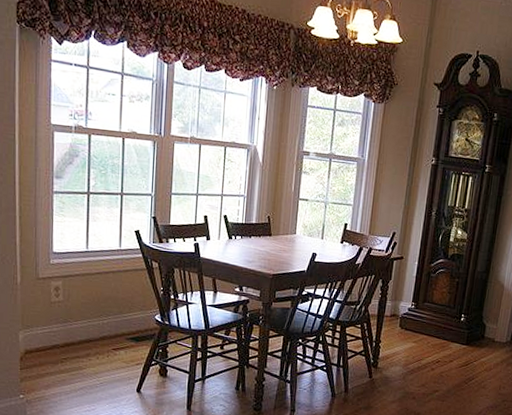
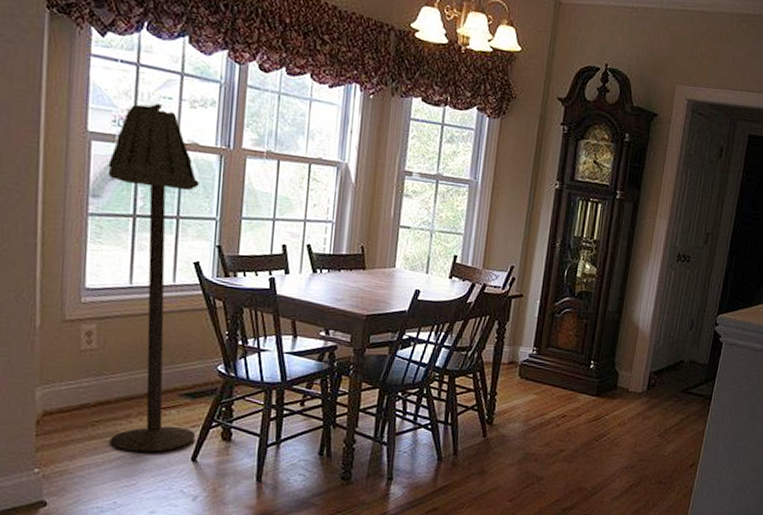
floor lamp: none [67,99,140,385] -> present [107,104,199,453]

